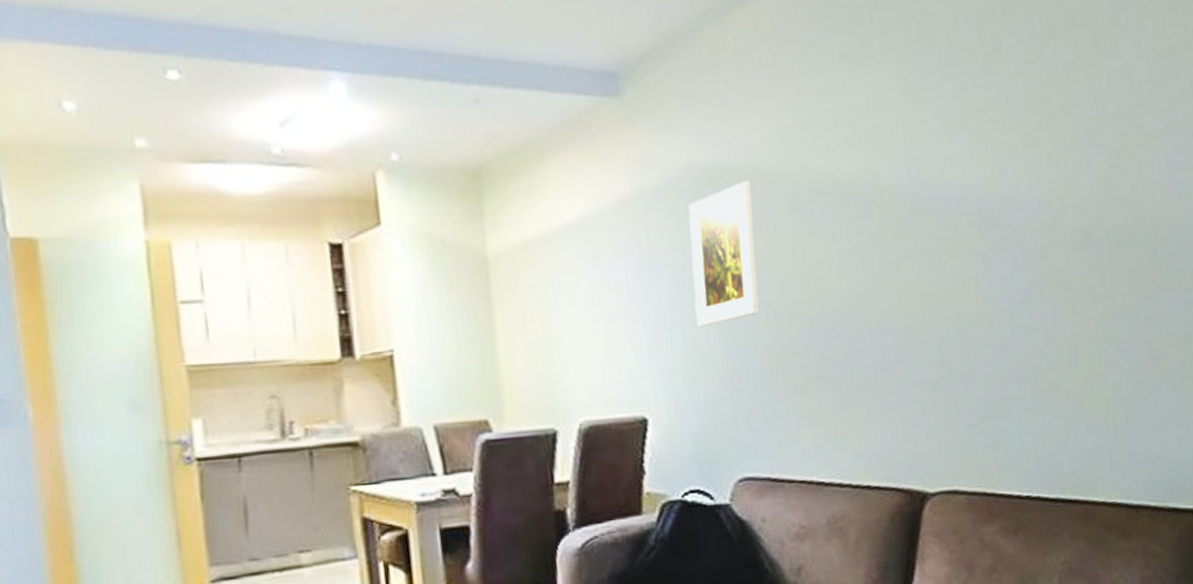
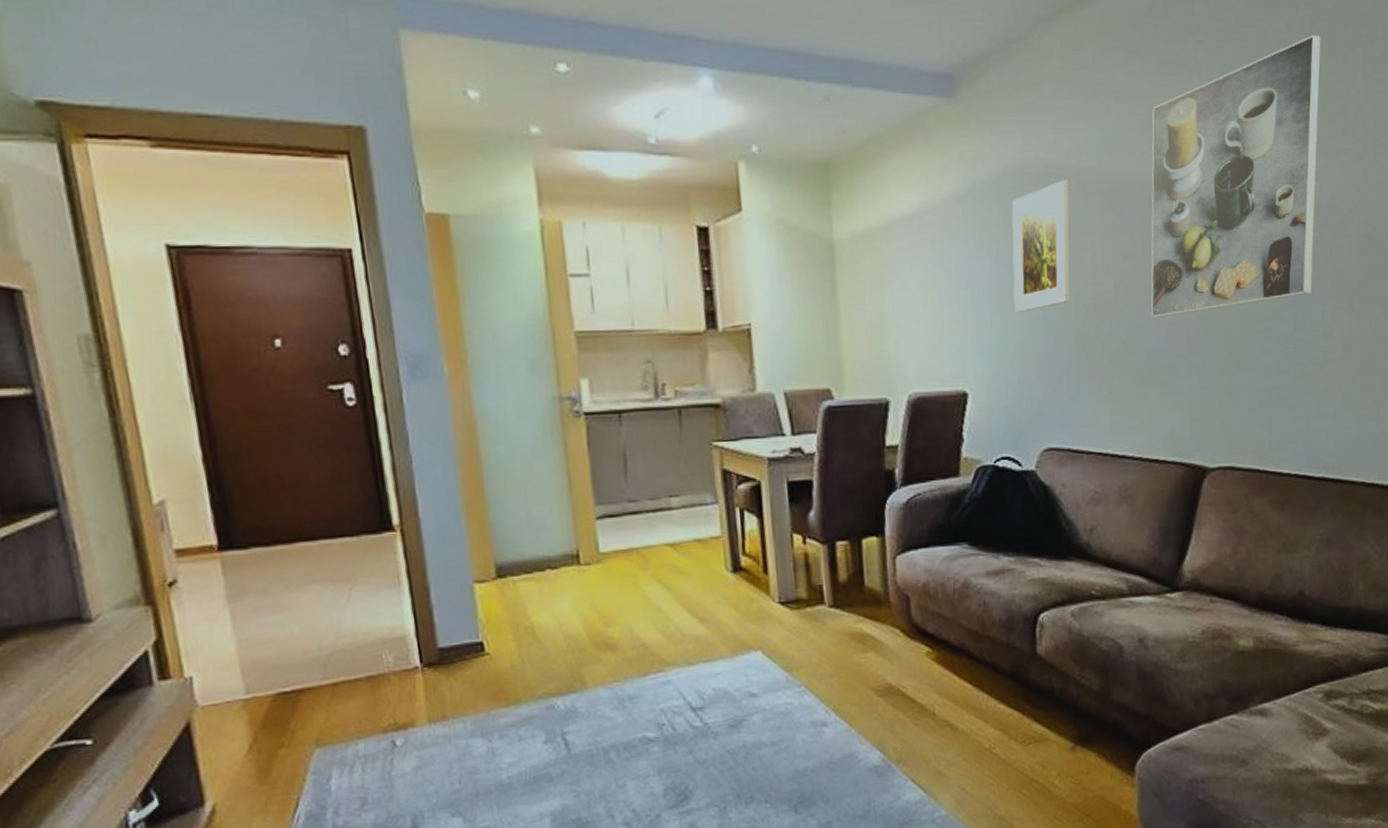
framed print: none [838,22,1029,328] -> present [1151,34,1321,318]

